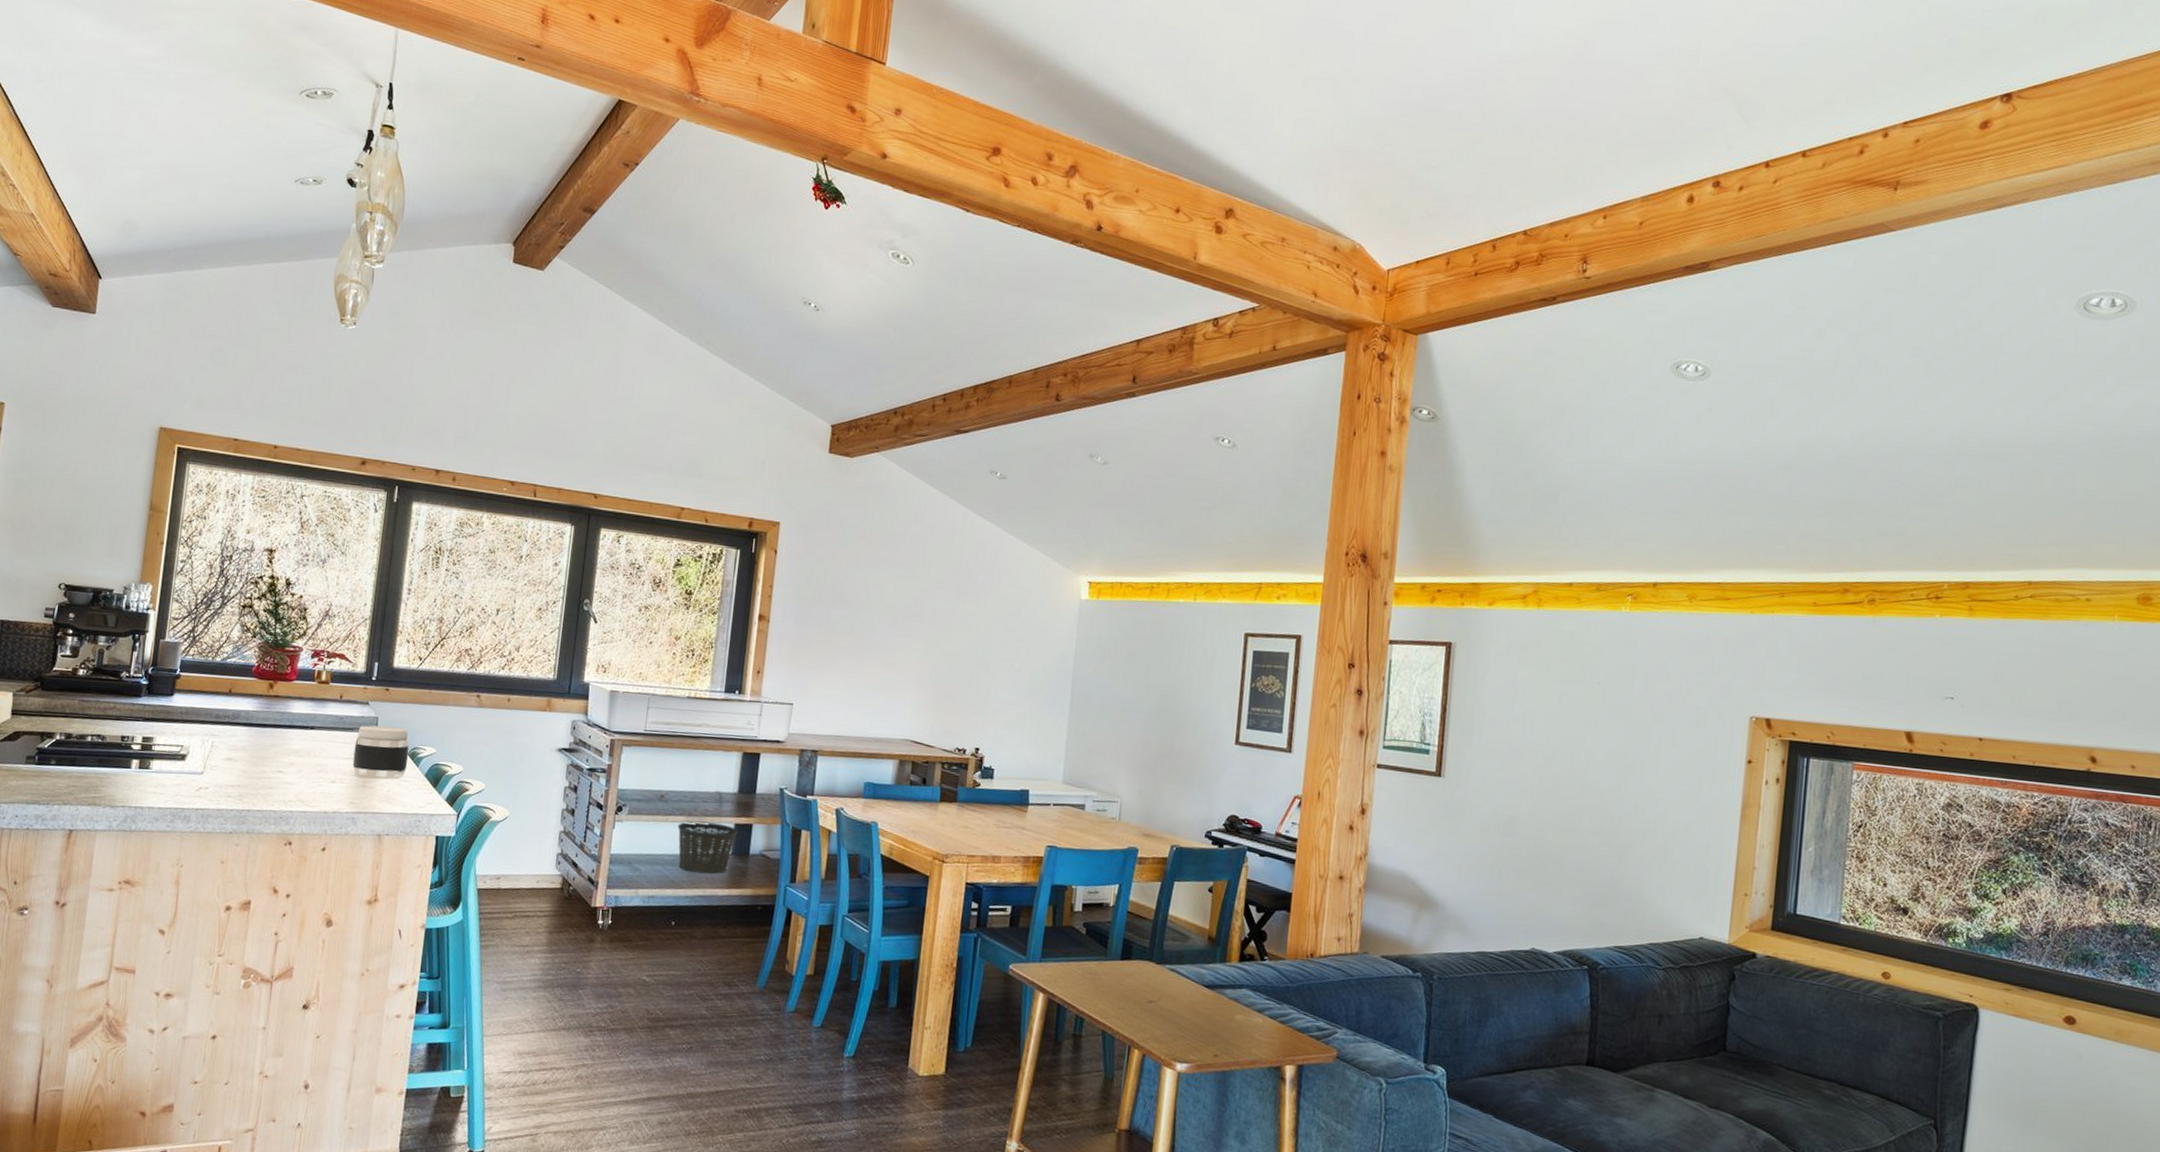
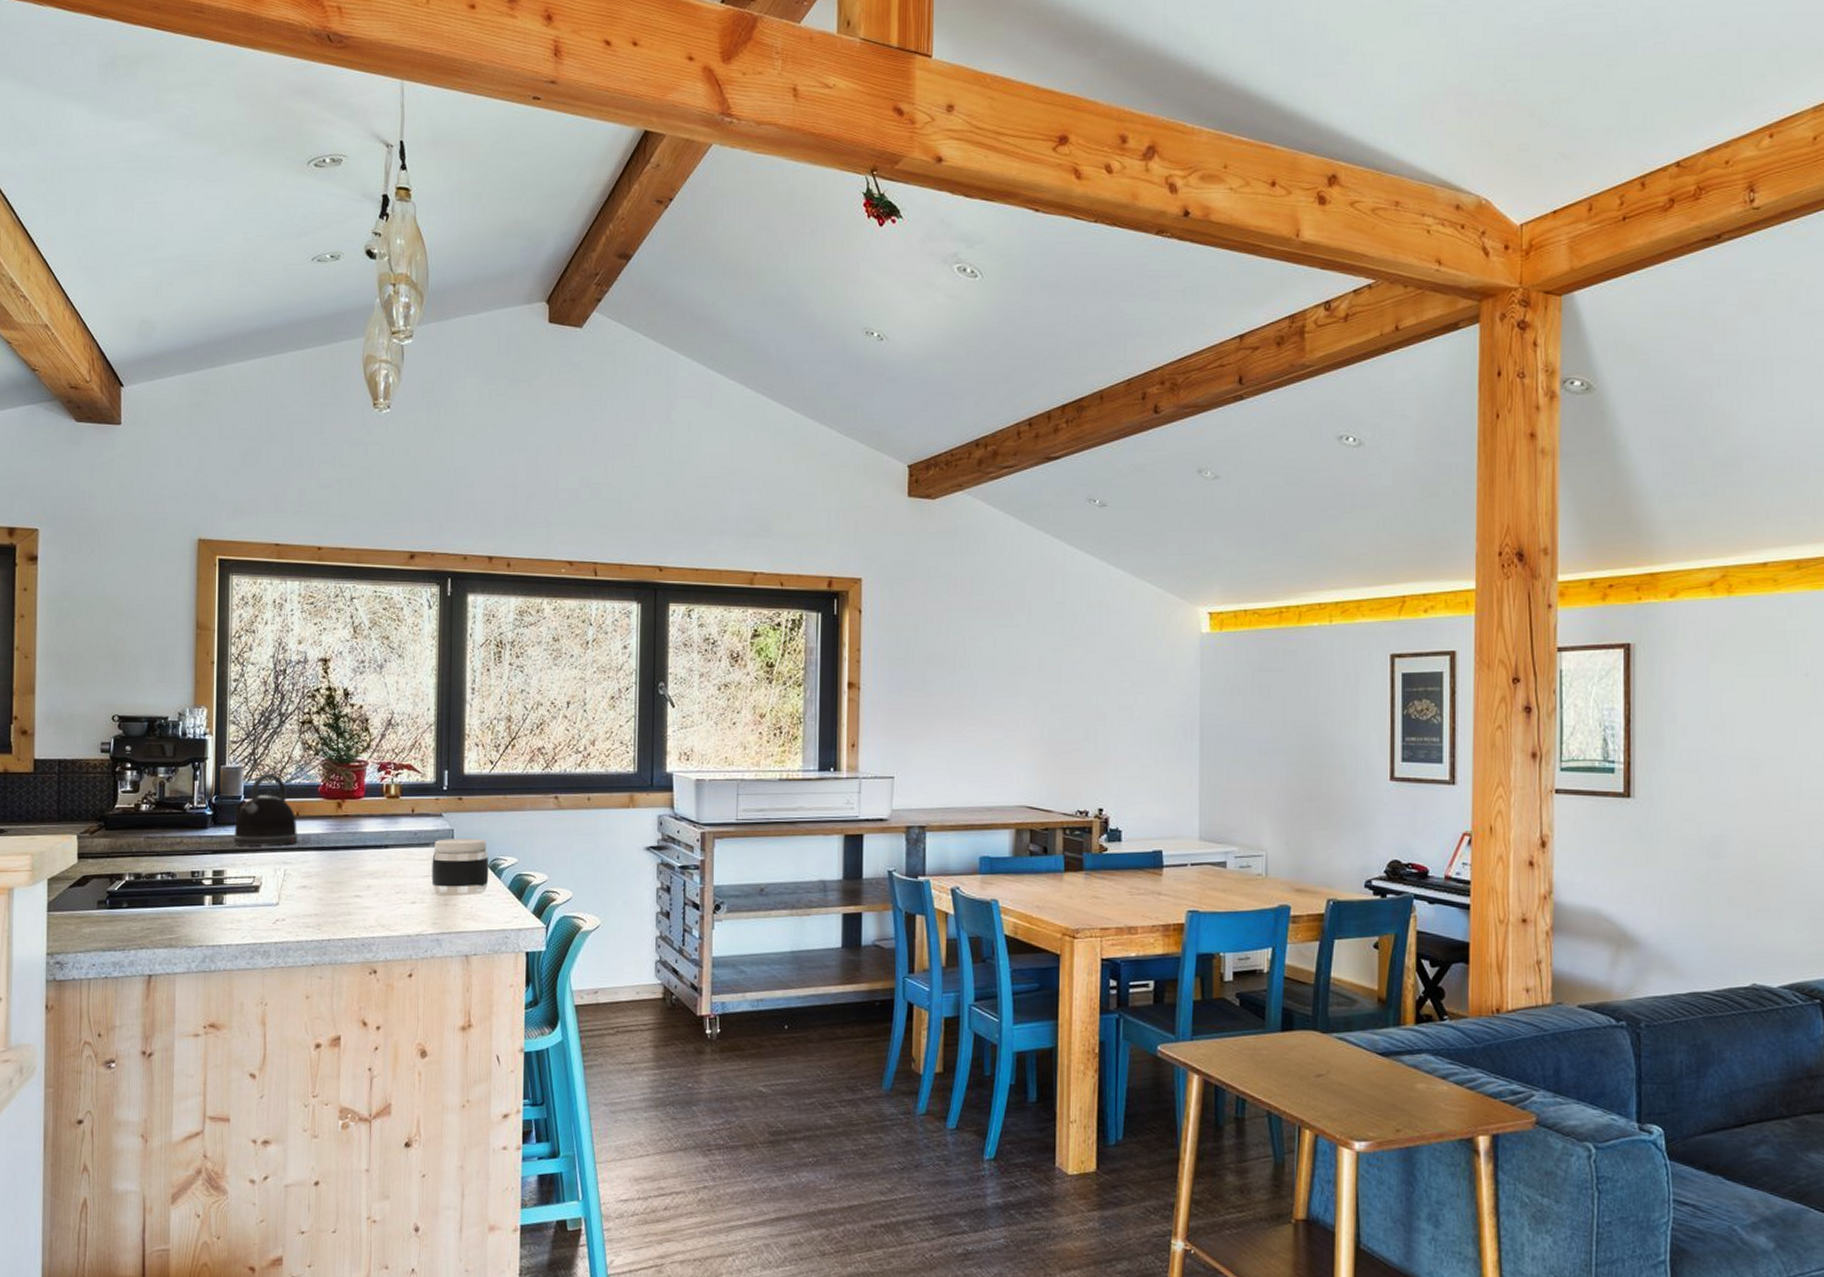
kettle: none [165,650,229,718] -> present [232,773,299,845]
basket: present [677,821,739,875] -> none [781,914,847,971]

